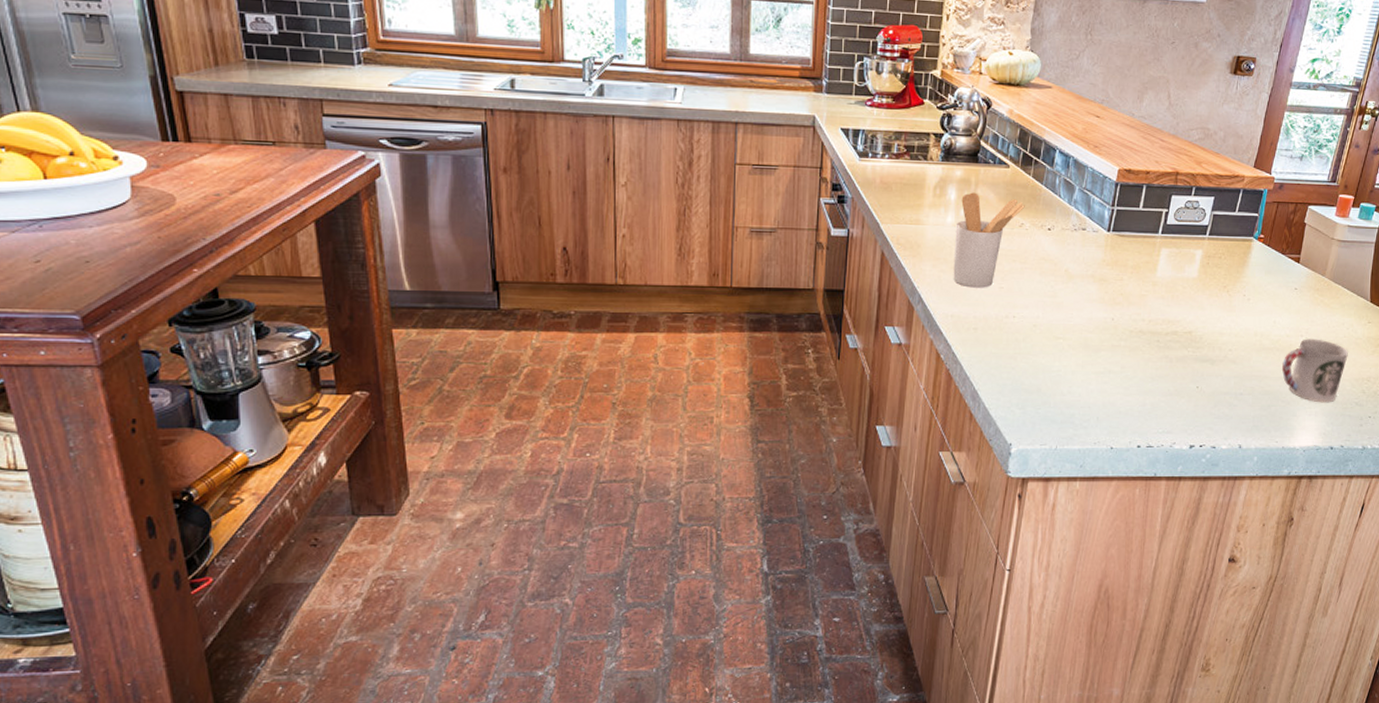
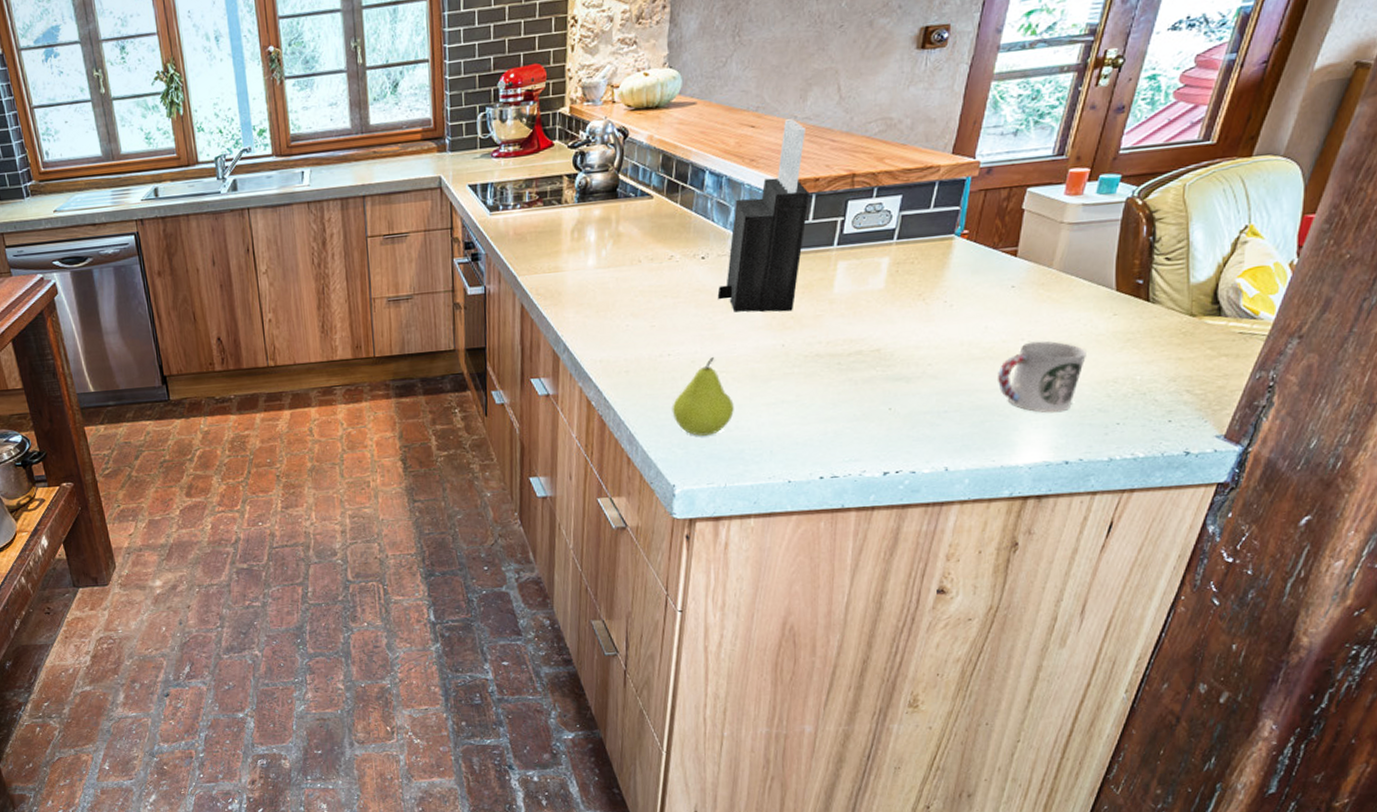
utensil holder: present [953,192,1025,288] -> none [598,230,673,330]
fruit: none [1013,323,1068,398] -> present [672,357,734,436]
knife block: none [1059,115,1141,288] -> present [717,119,810,313]

